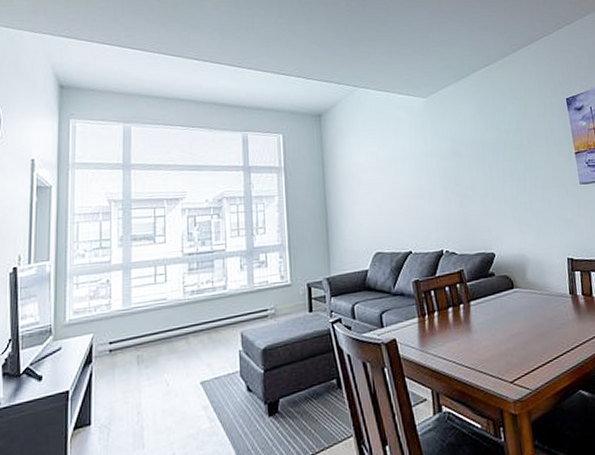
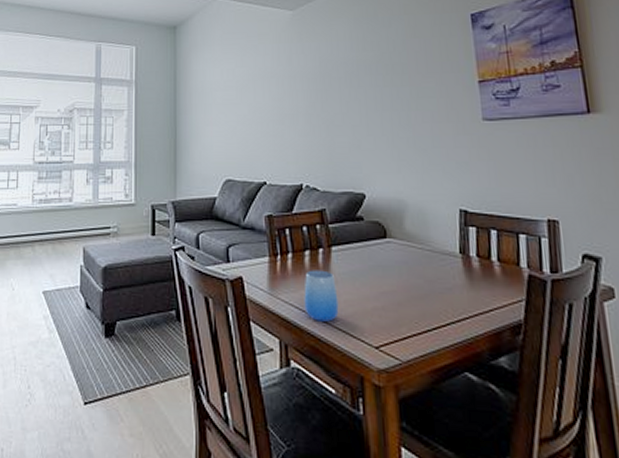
cup: none [449,322,480,368] -> present [304,270,339,322]

